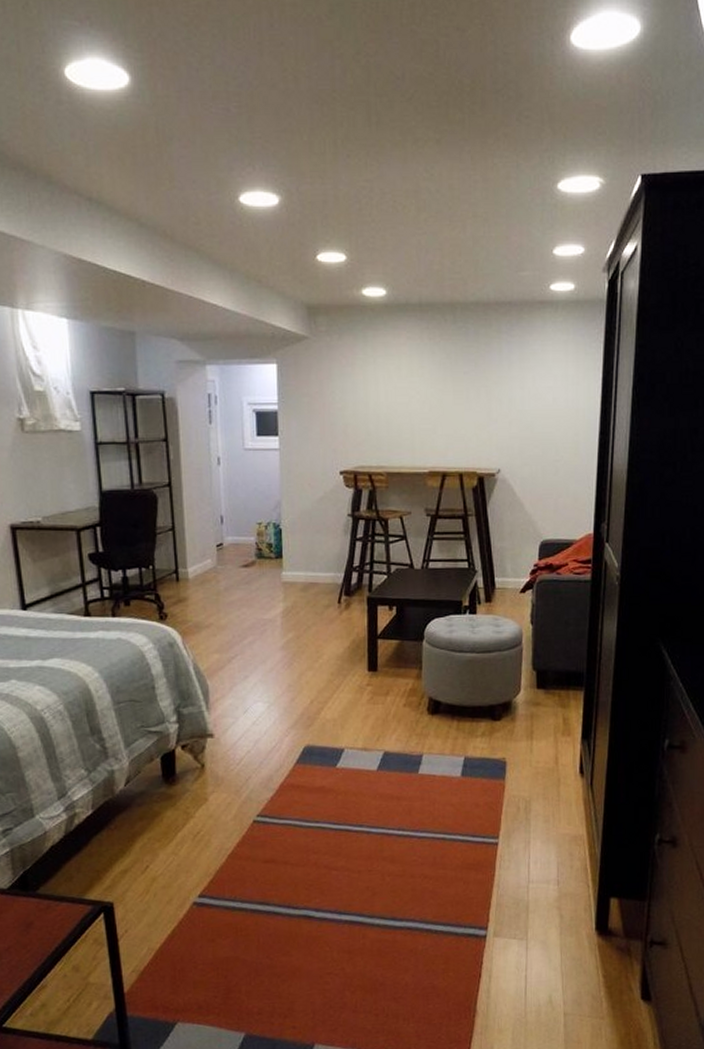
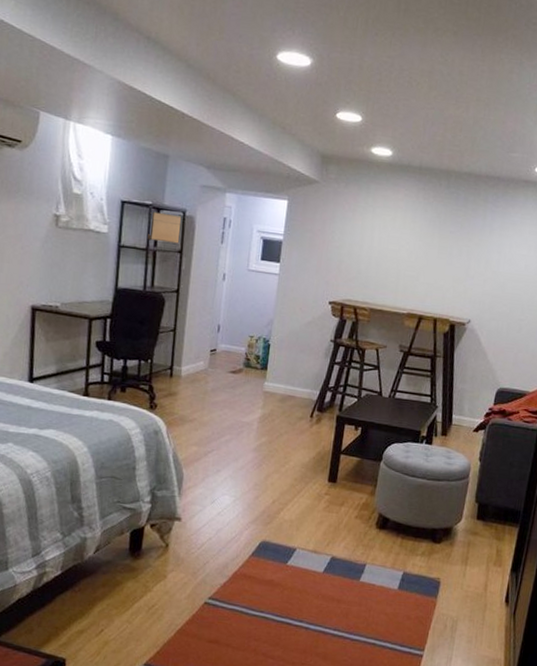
decorative box: none [125,398,163,432] -> present [148,211,182,244]

